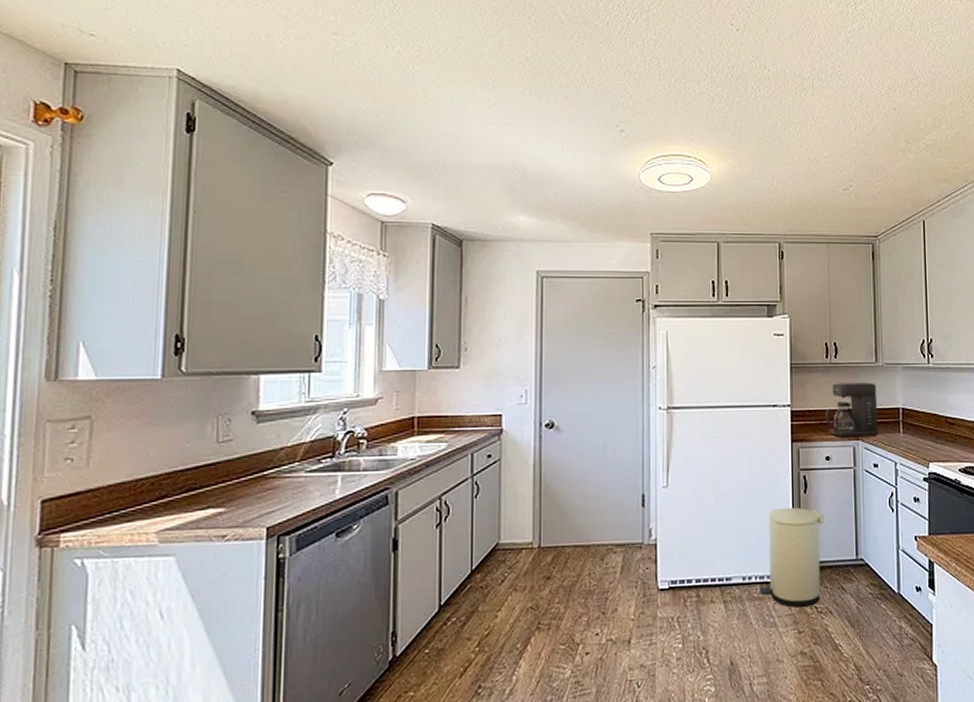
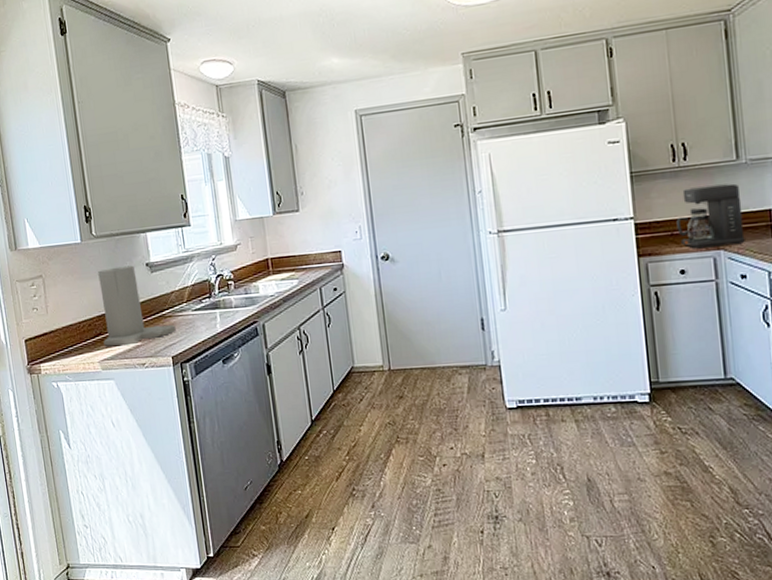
paper towel: none [169,412,279,514] -> present [98,265,176,347]
pedal bin: present [759,507,824,608] -> none [612,325,684,428]

